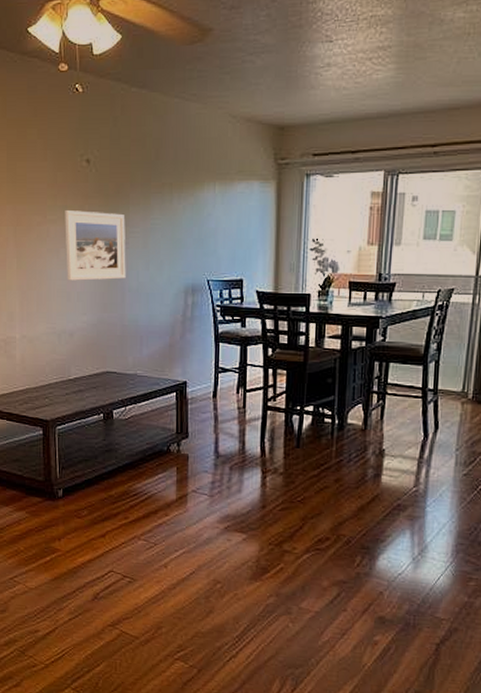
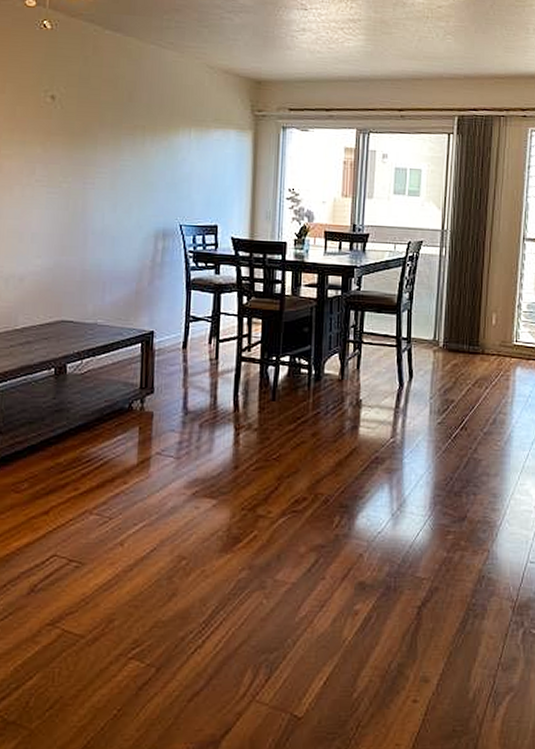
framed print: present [65,210,126,281] -> none [20,146,92,221]

